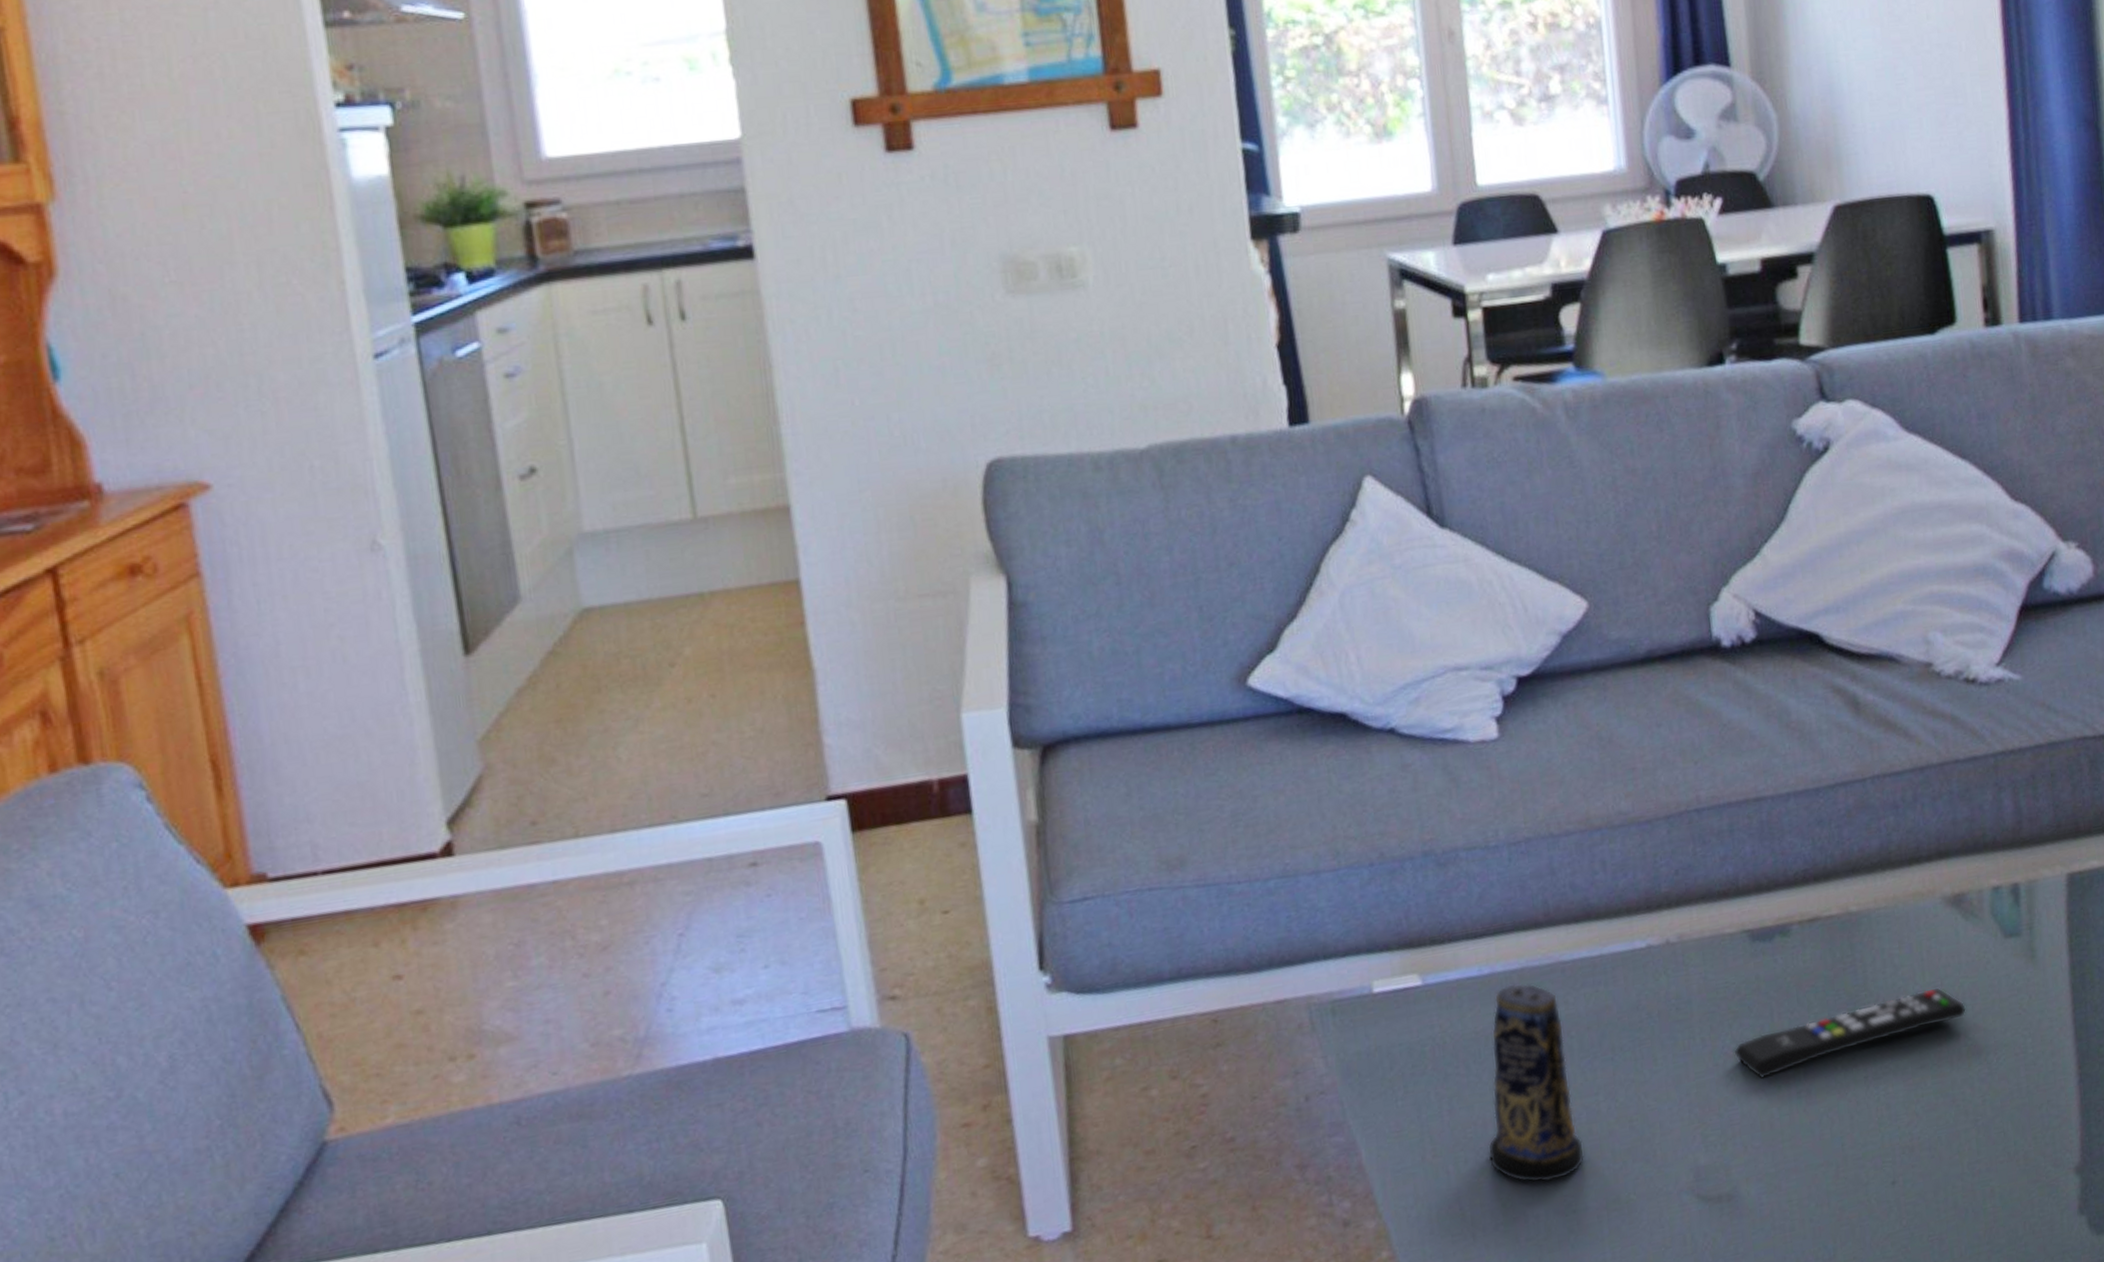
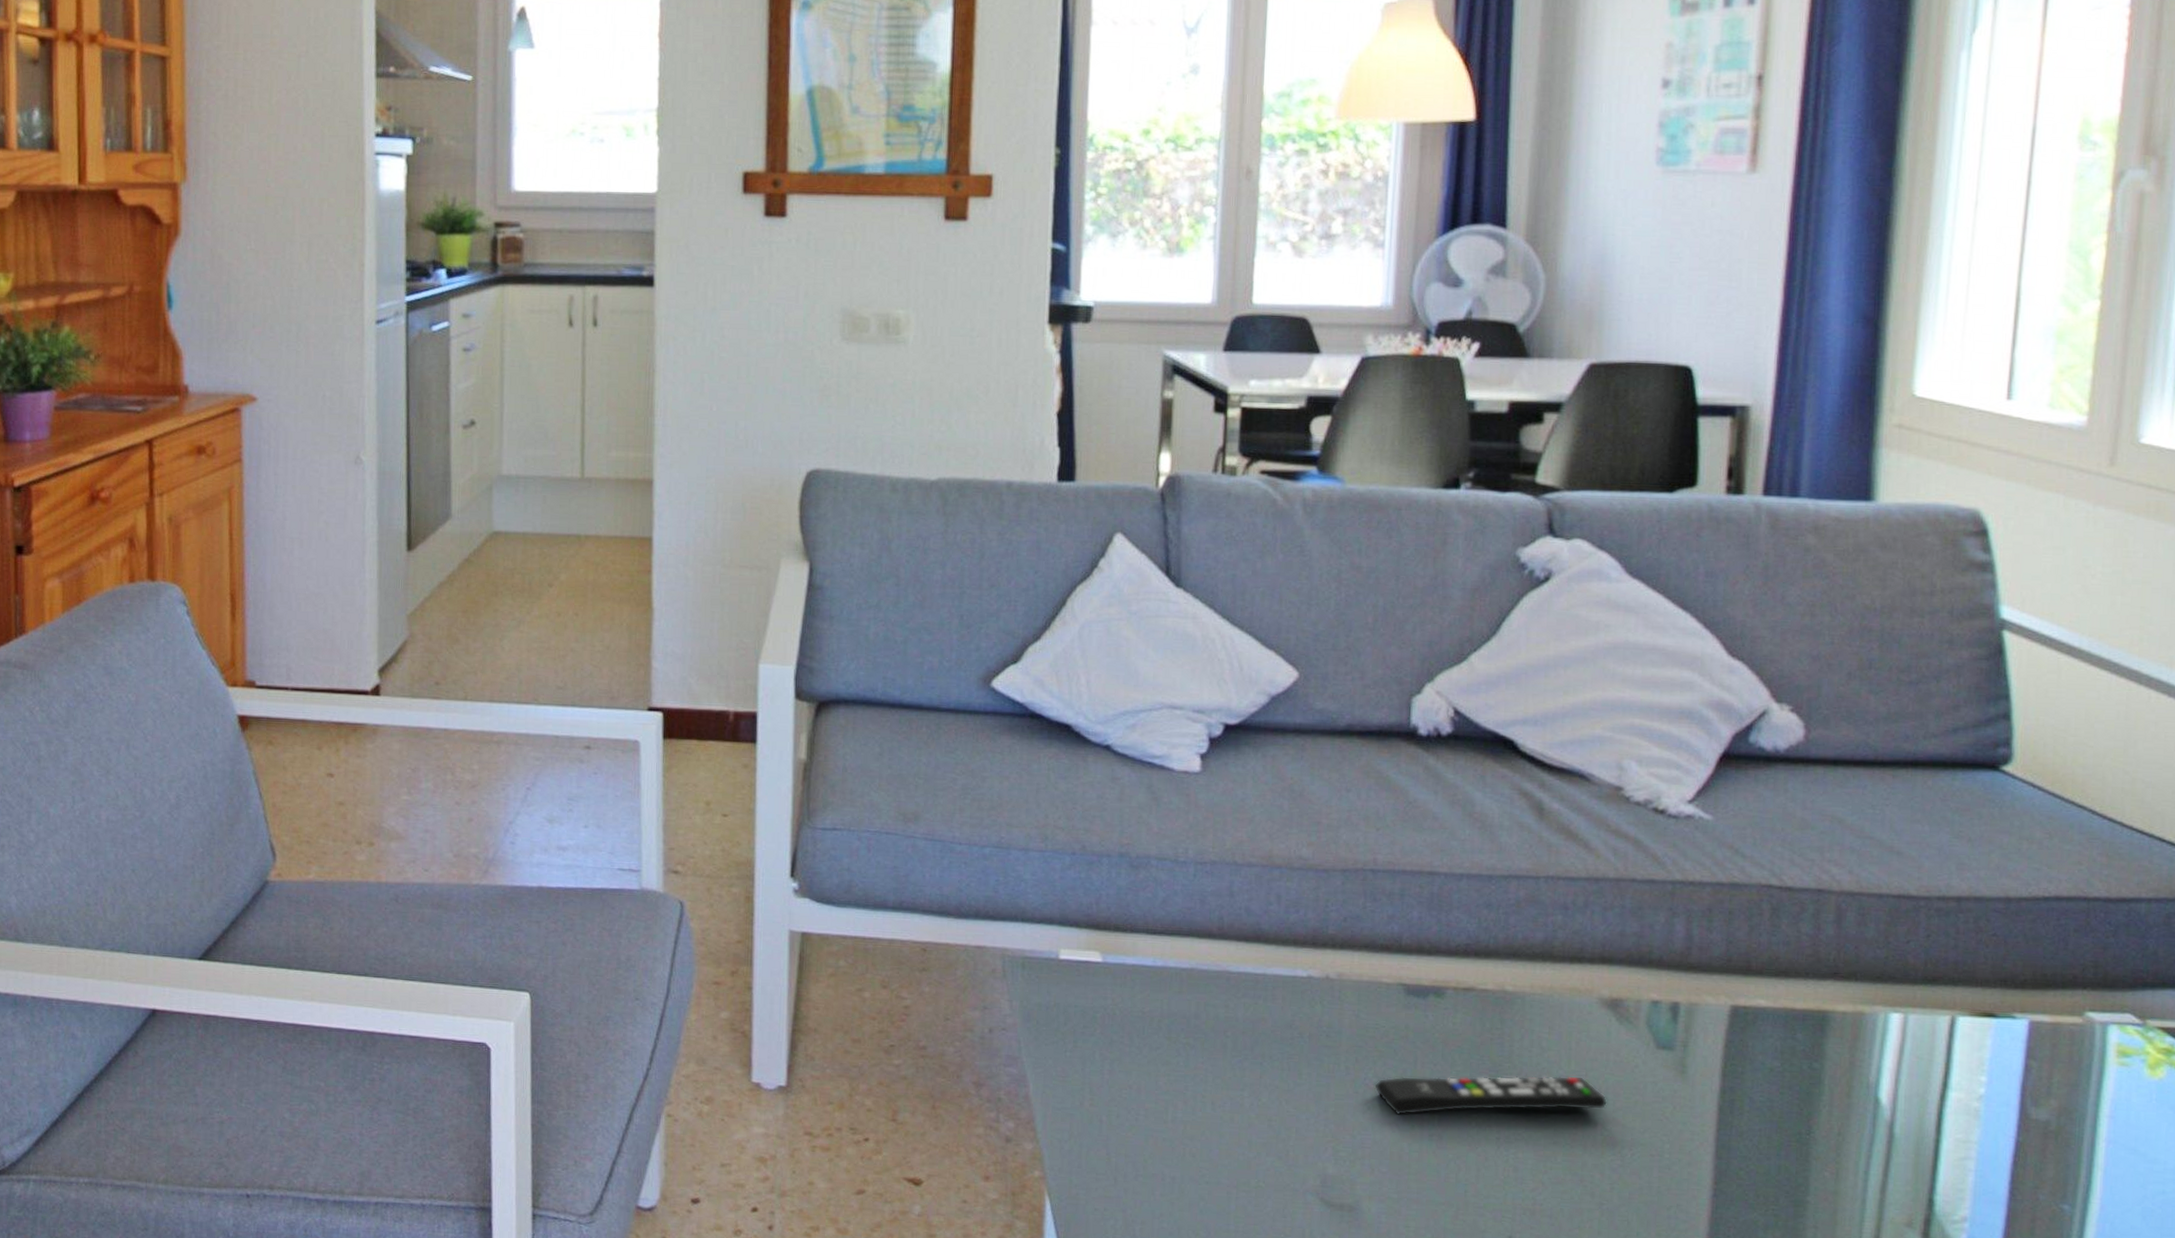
candle: present [1487,983,1584,1183] -> none [1138,979,1224,1153]

